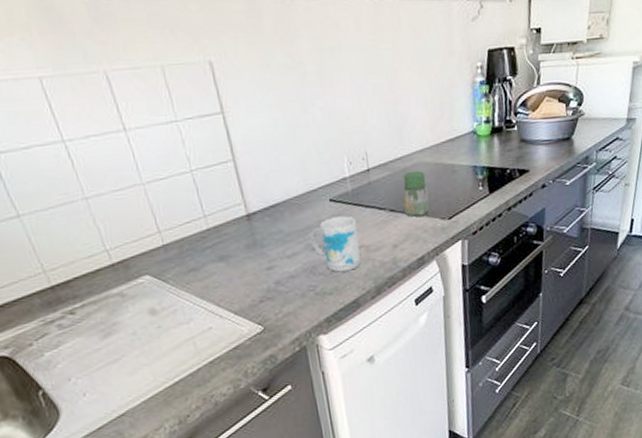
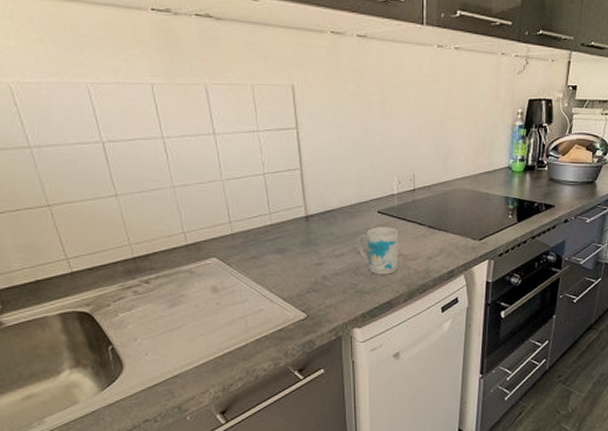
jar: present [402,170,430,217] -> none [441,195,464,234]

